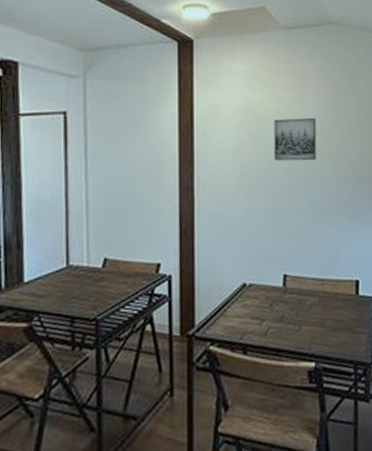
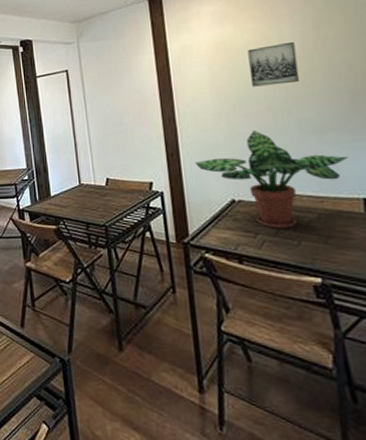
potted plant: none [209,208,348,314] -> present [194,130,349,229]

